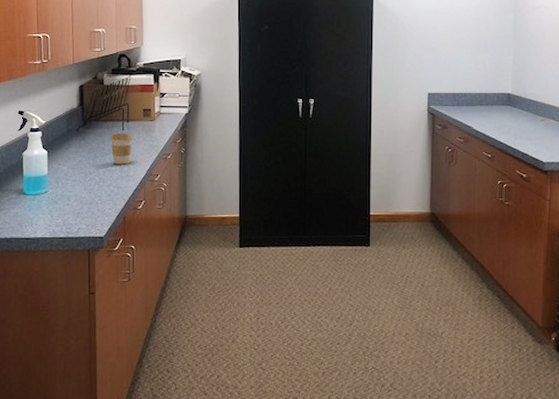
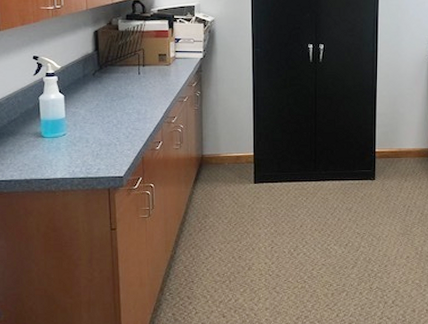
coffee cup: present [110,132,132,165] -> none [127,77,149,107]

